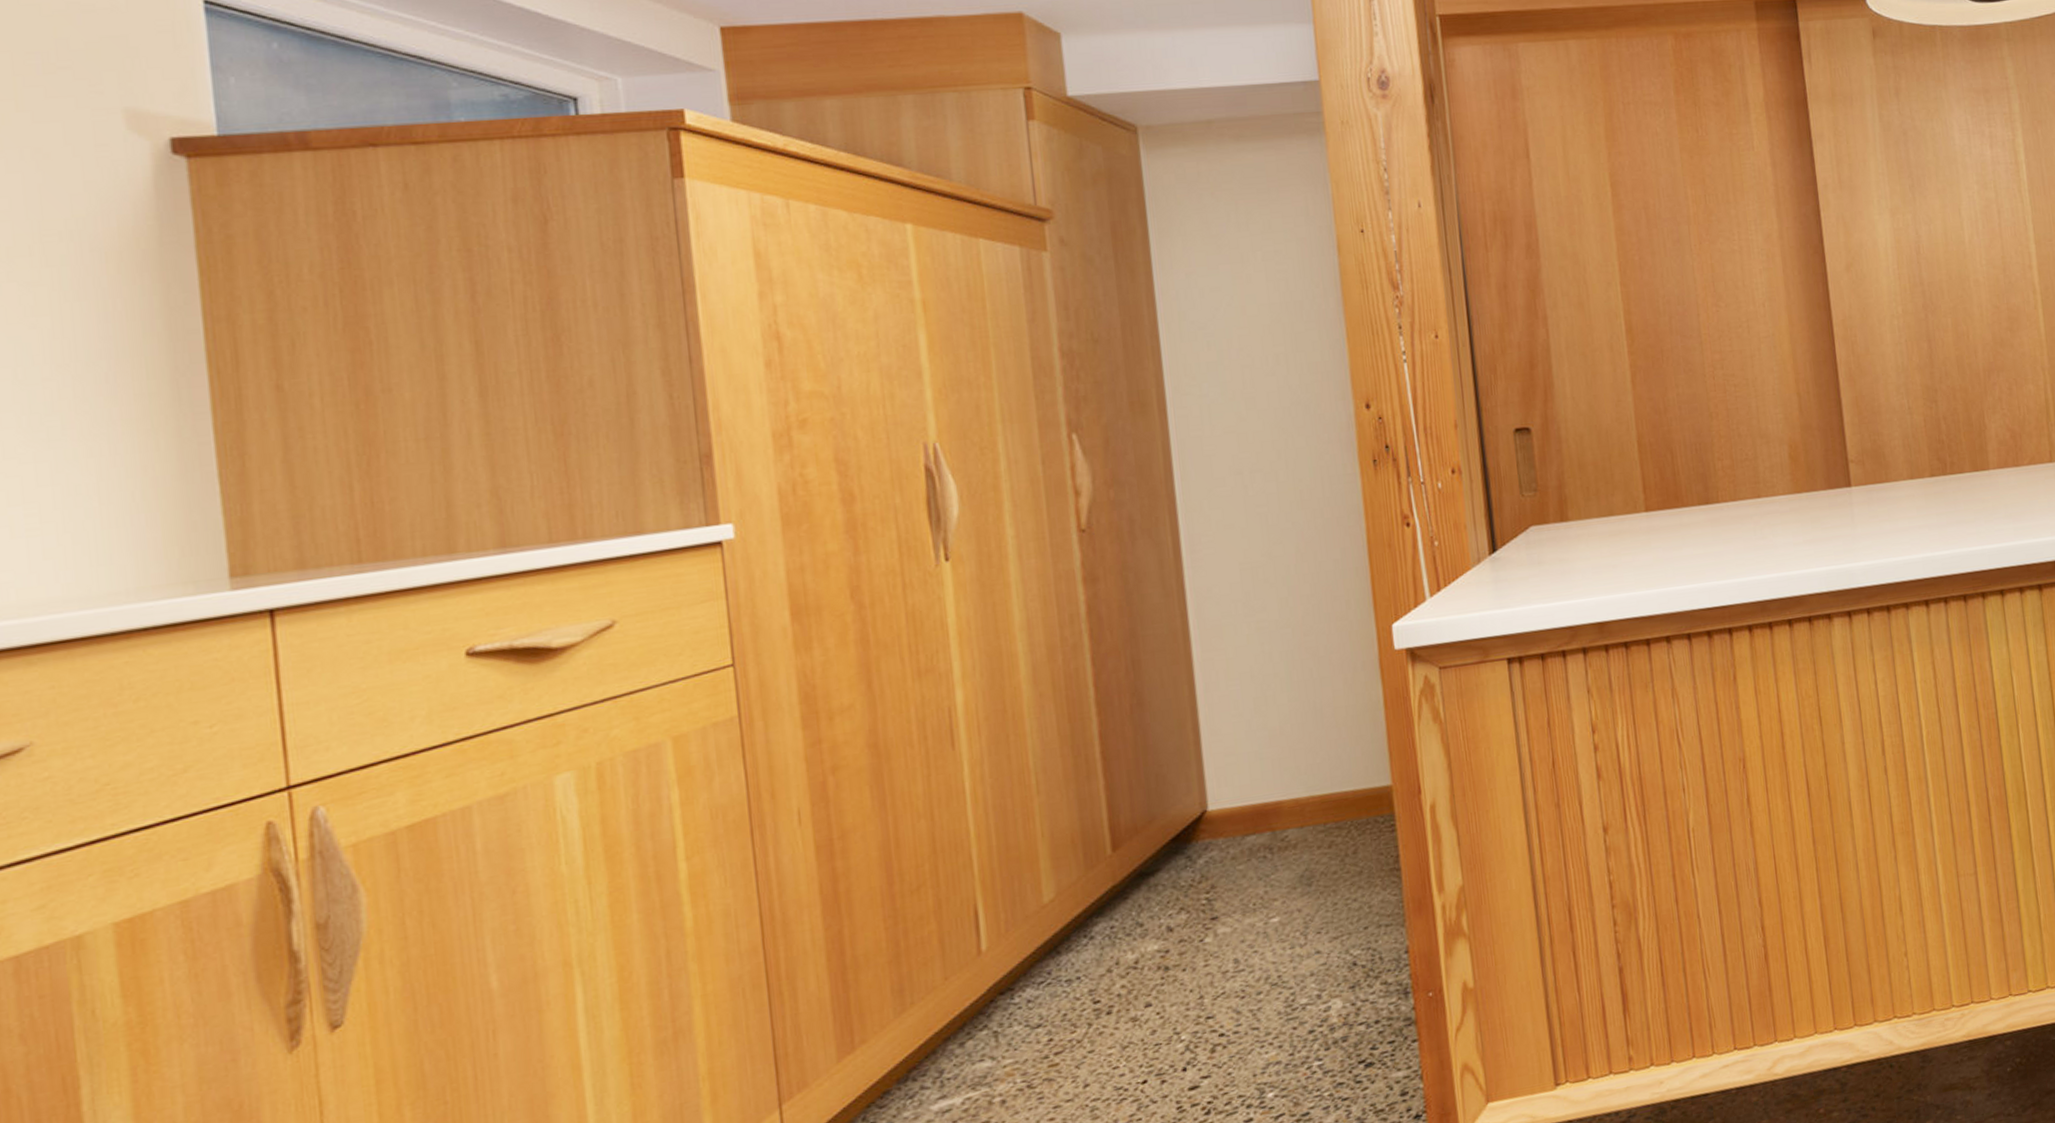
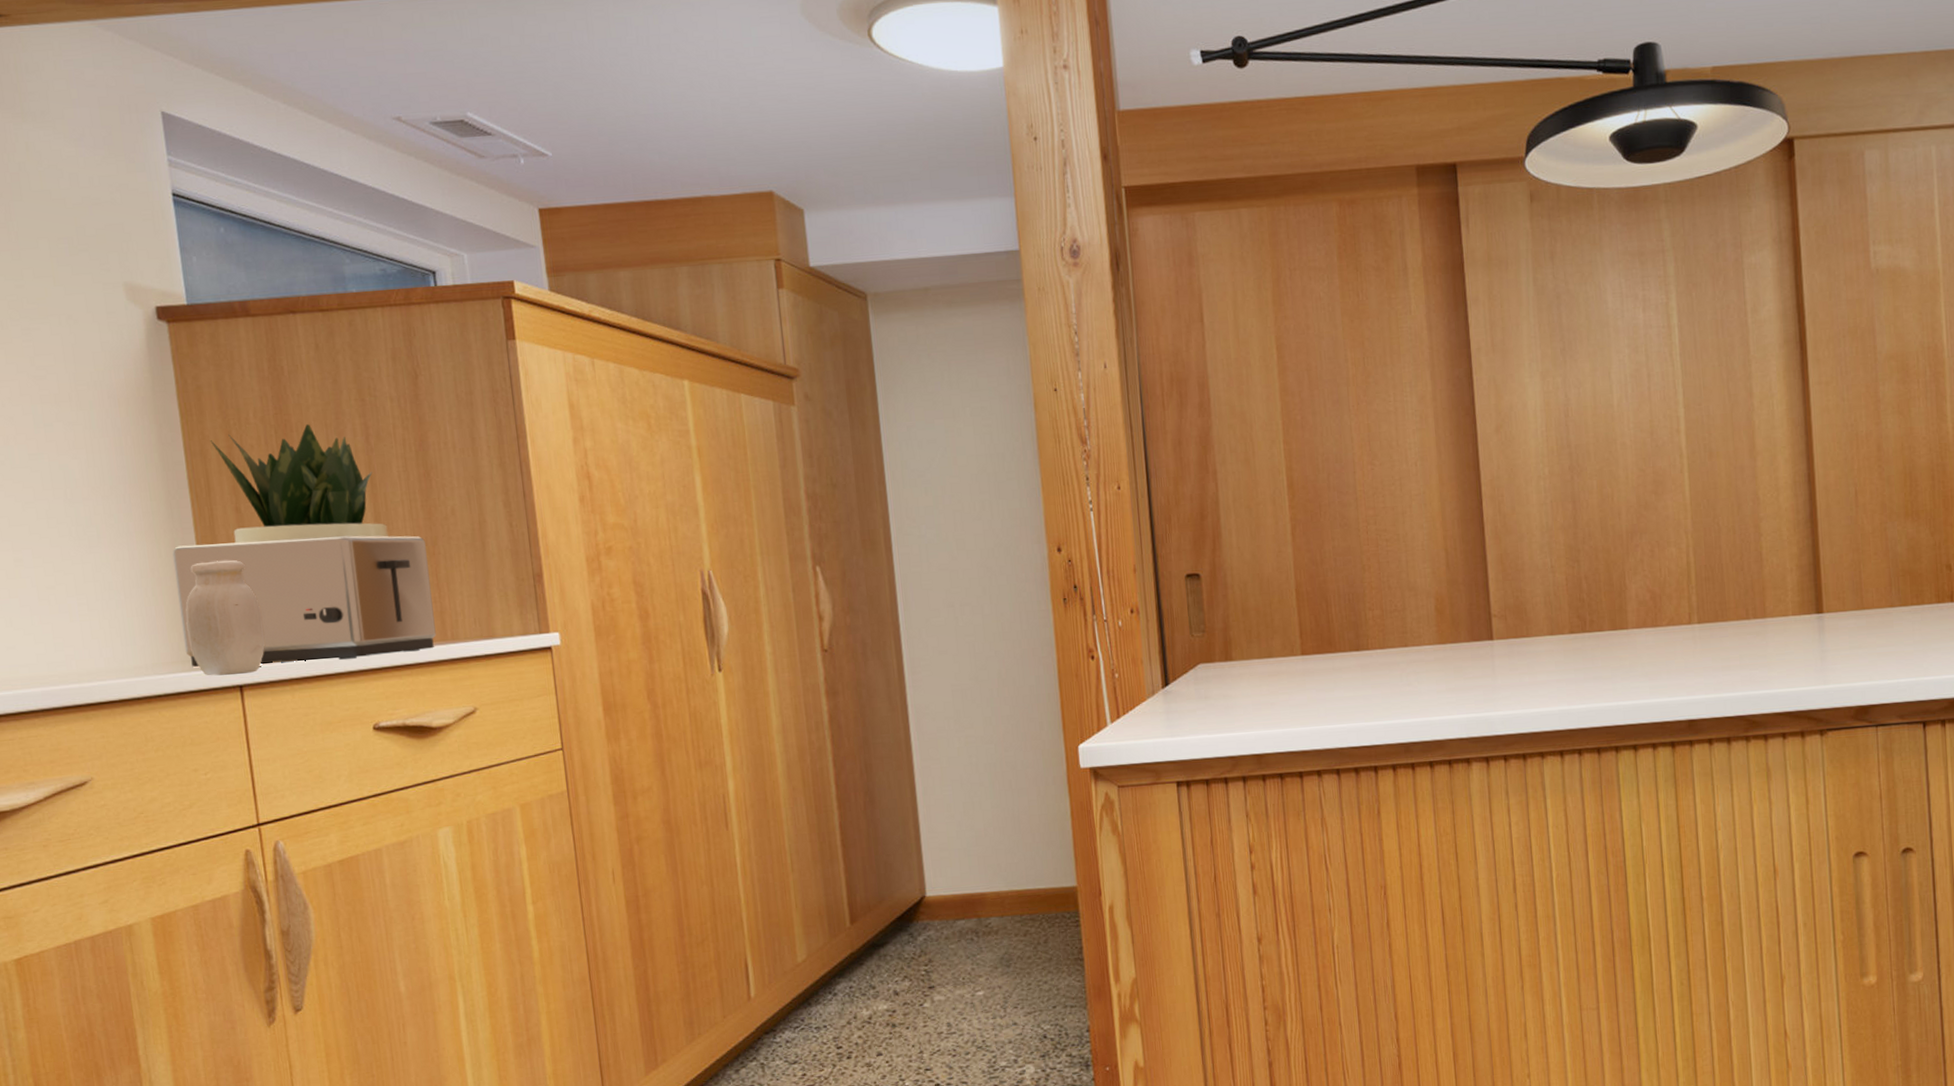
toaster: none [177,413,561,590] -> present [172,535,436,668]
jar: none [192,450,311,600] -> present [185,559,265,676]
planter: none [242,280,498,430] -> present [210,424,389,544]

